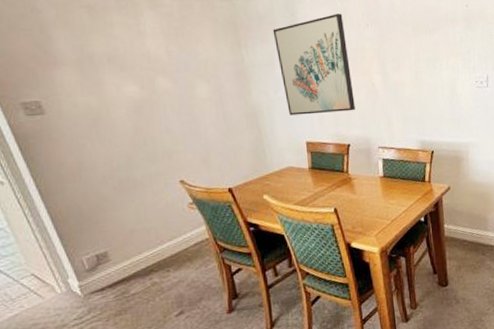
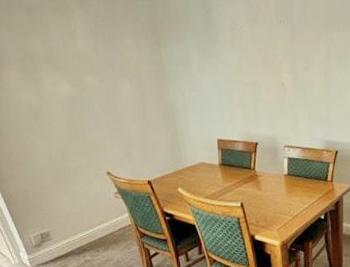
wall art: present [272,14,355,116] -> none [189,10,264,114]

